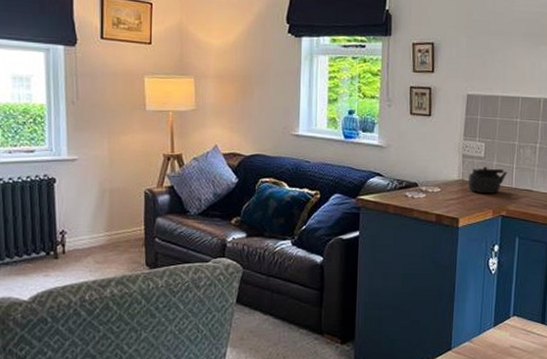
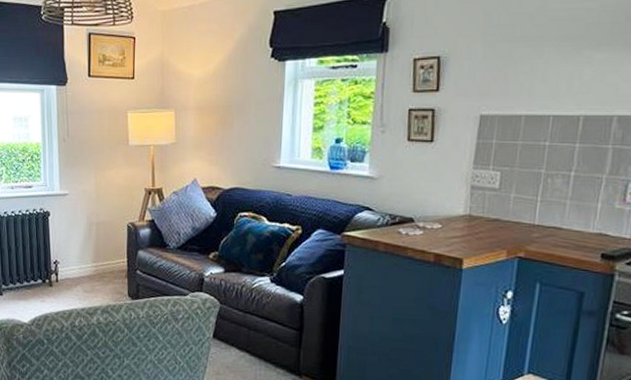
kettle: present [467,166,508,193] -> none [476,199,530,231]

